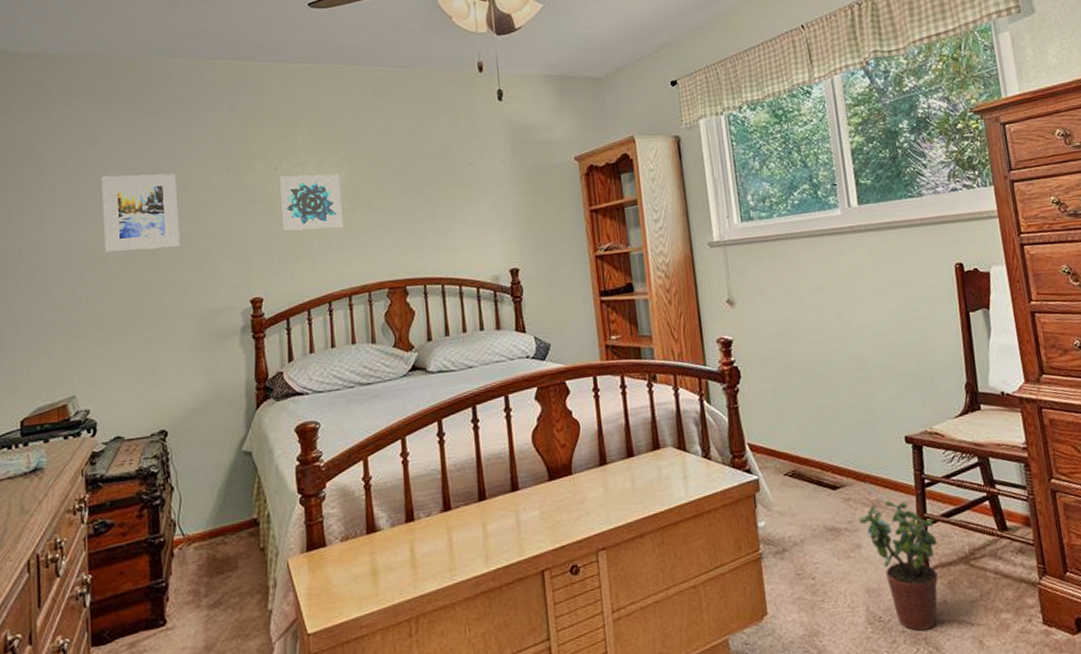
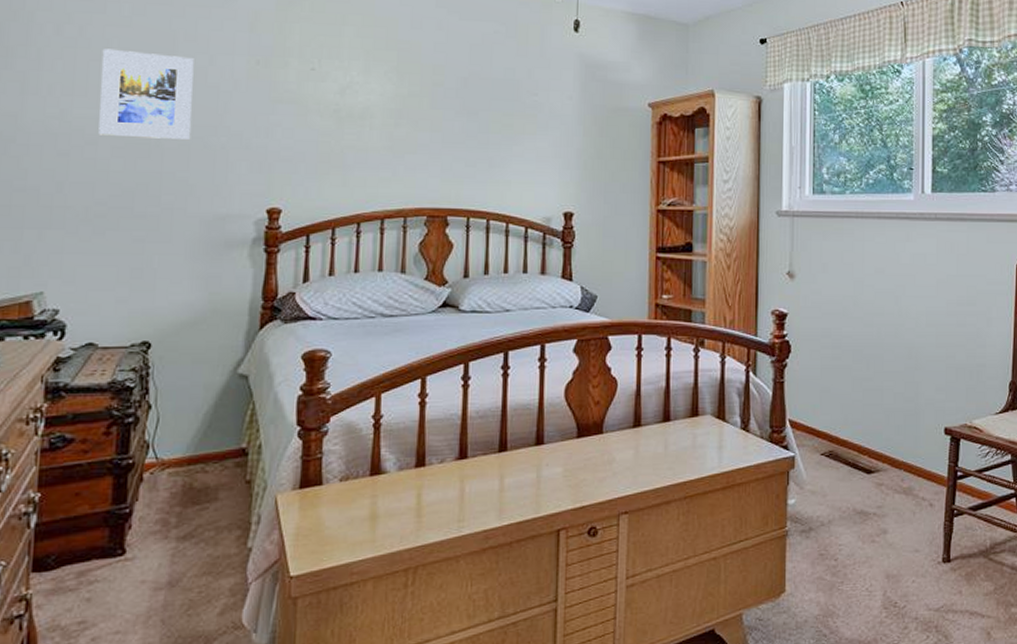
wall art: present [279,174,343,232] -> none [314,78,386,144]
potted plant: present [859,501,939,631] -> none [888,490,961,619]

